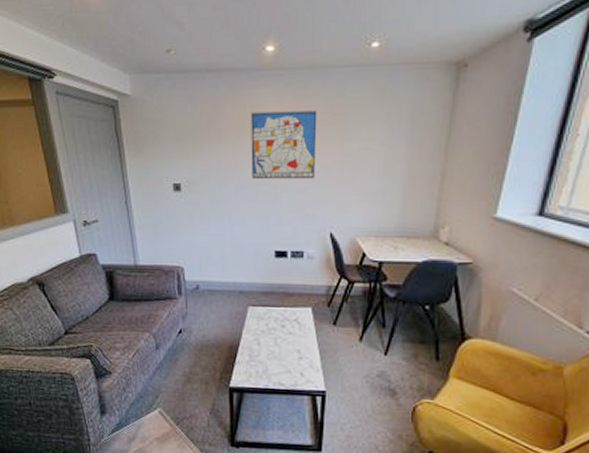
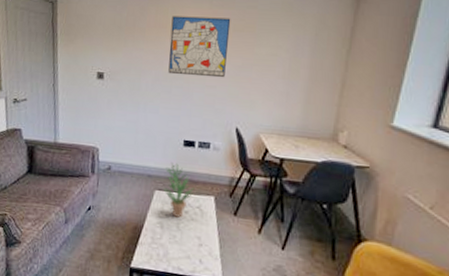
potted plant: none [258,276,290,332] -> present [164,162,195,218]

